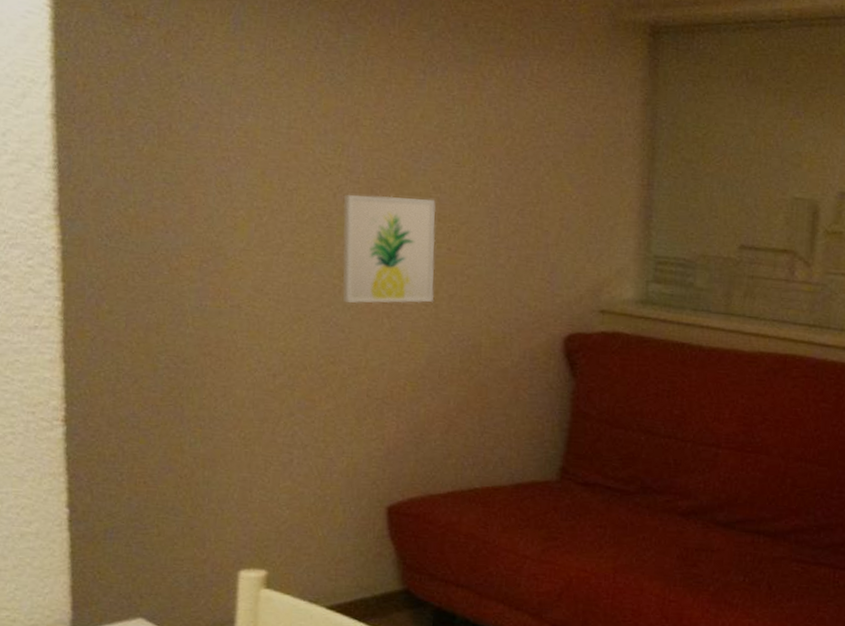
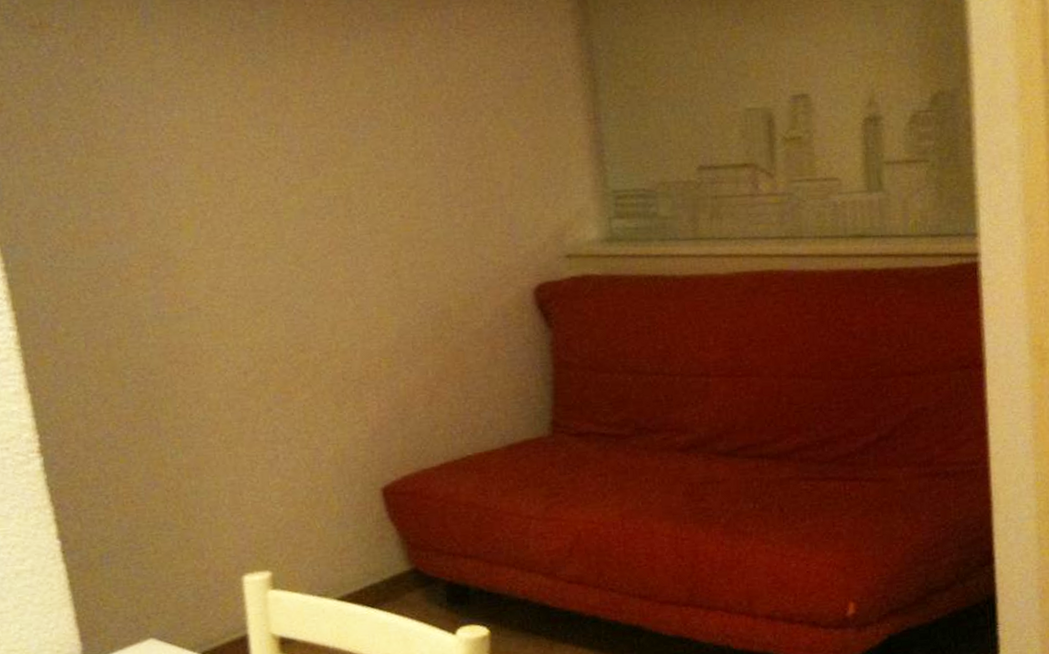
wall art: present [342,194,436,304] -> none [286,167,396,288]

